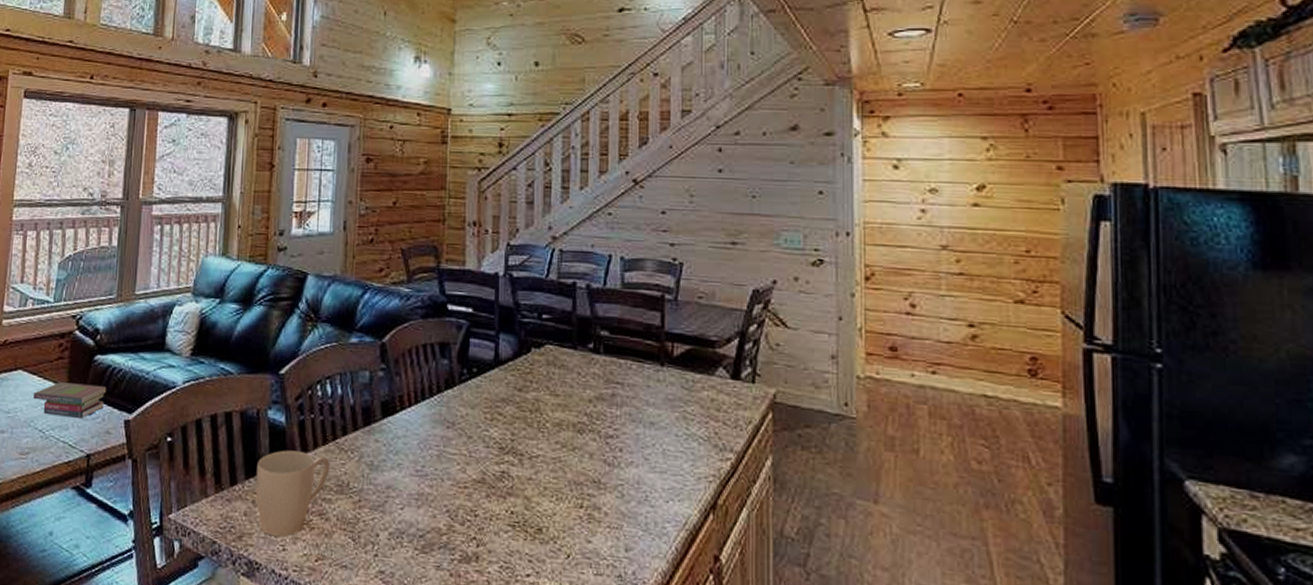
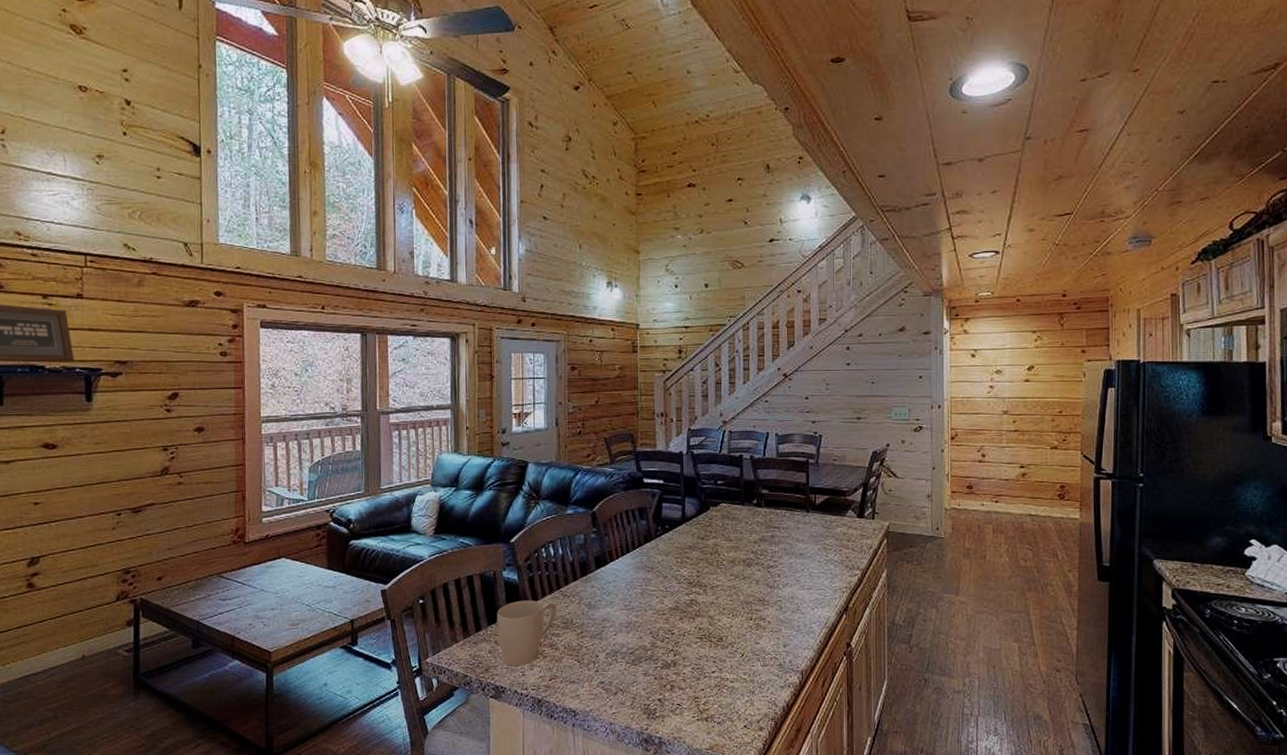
books: present [33,382,107,420] -> none [297,564,363,593]

